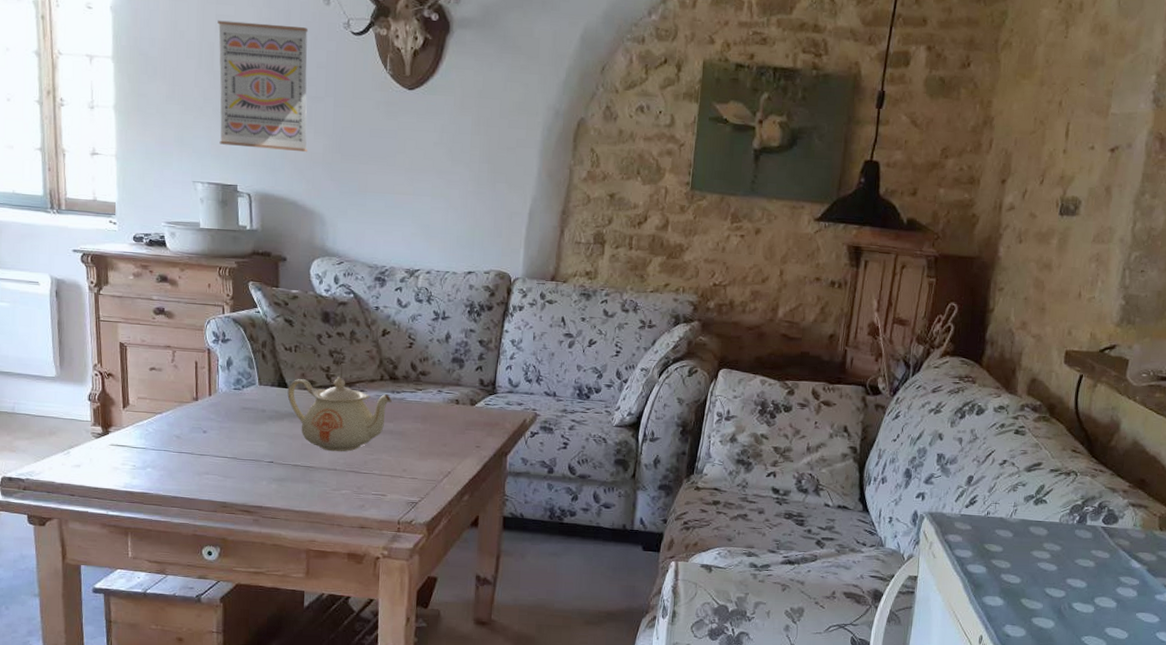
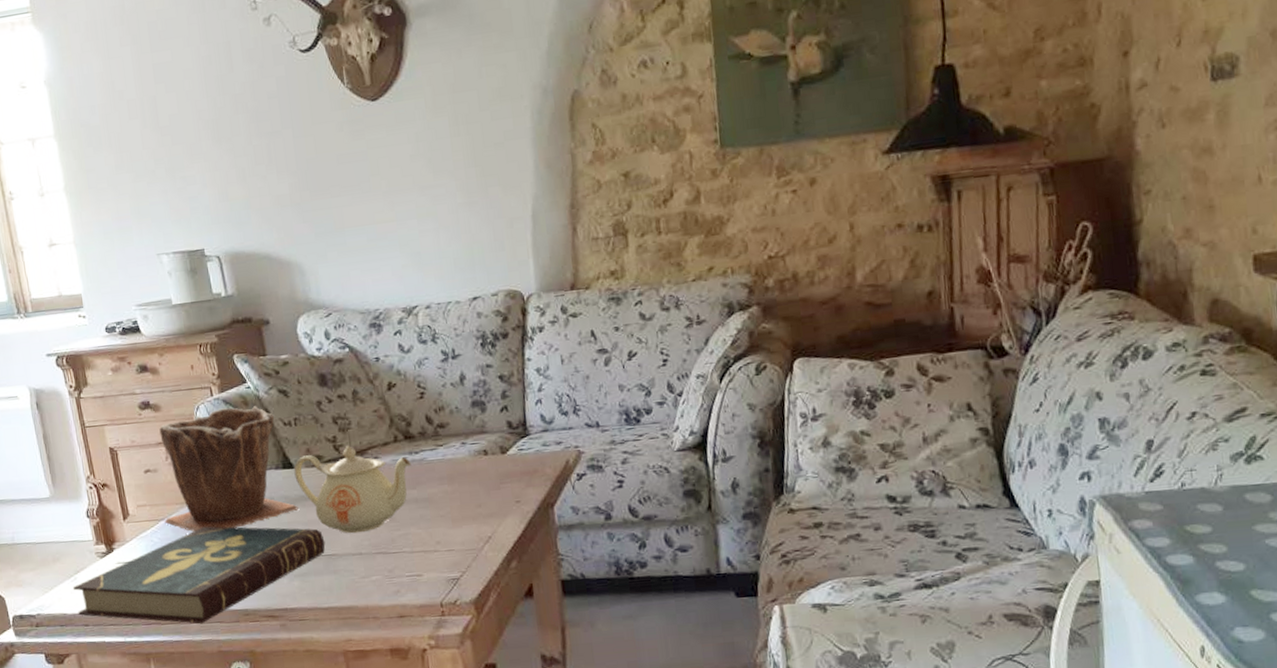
book: none [64,425,305,509] -> present [72,526,325,624]
plant pot: none [161,326,286,431] -> present [159,406,299,532]
wall art: present [218,20,309,153] -> none [155,56,273,207]

